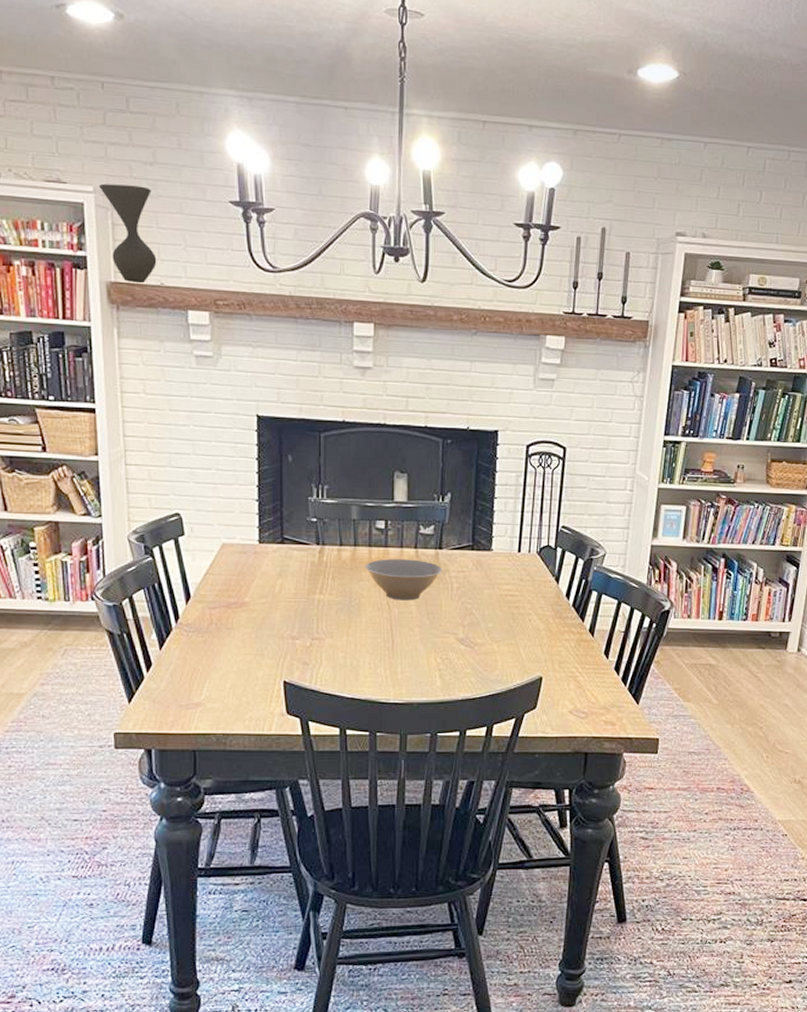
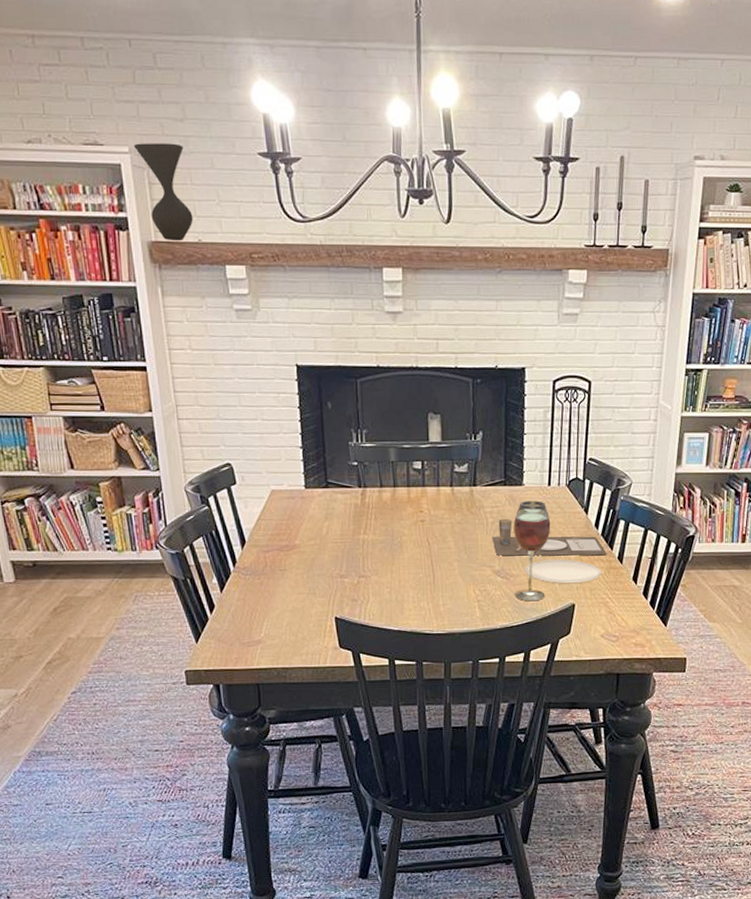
bowl: present [364,559,443,601] -> none [404,497,478,537]
place setting: none [457,584,578,627] -> present [492,518,607,556]
wineglass: none [479,567,520,672] -> present [513,501,551,602]
plate: none [490,629,572,657] -> present [525,559,602,585]

